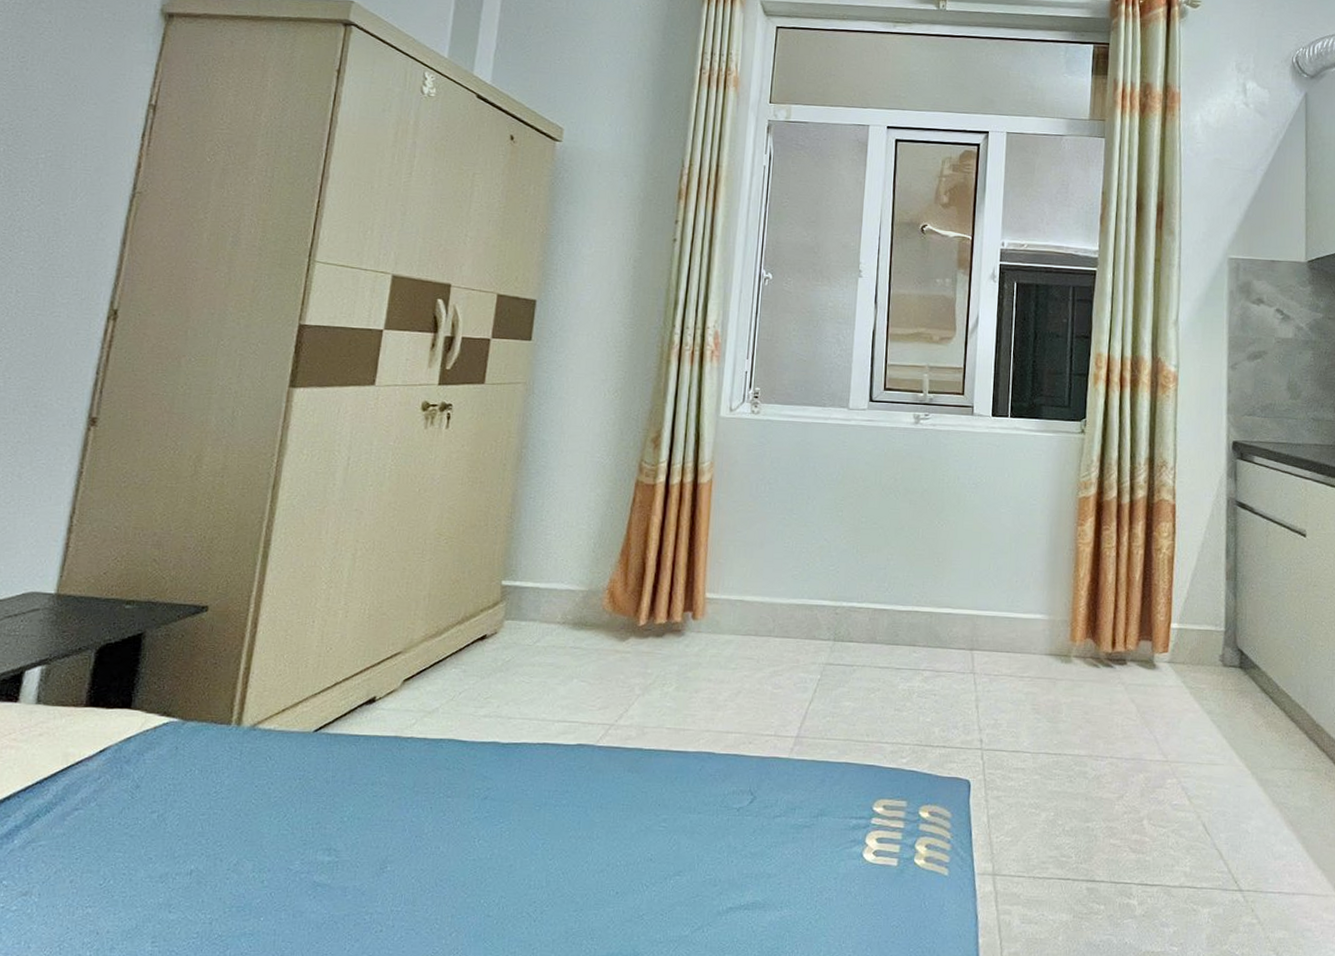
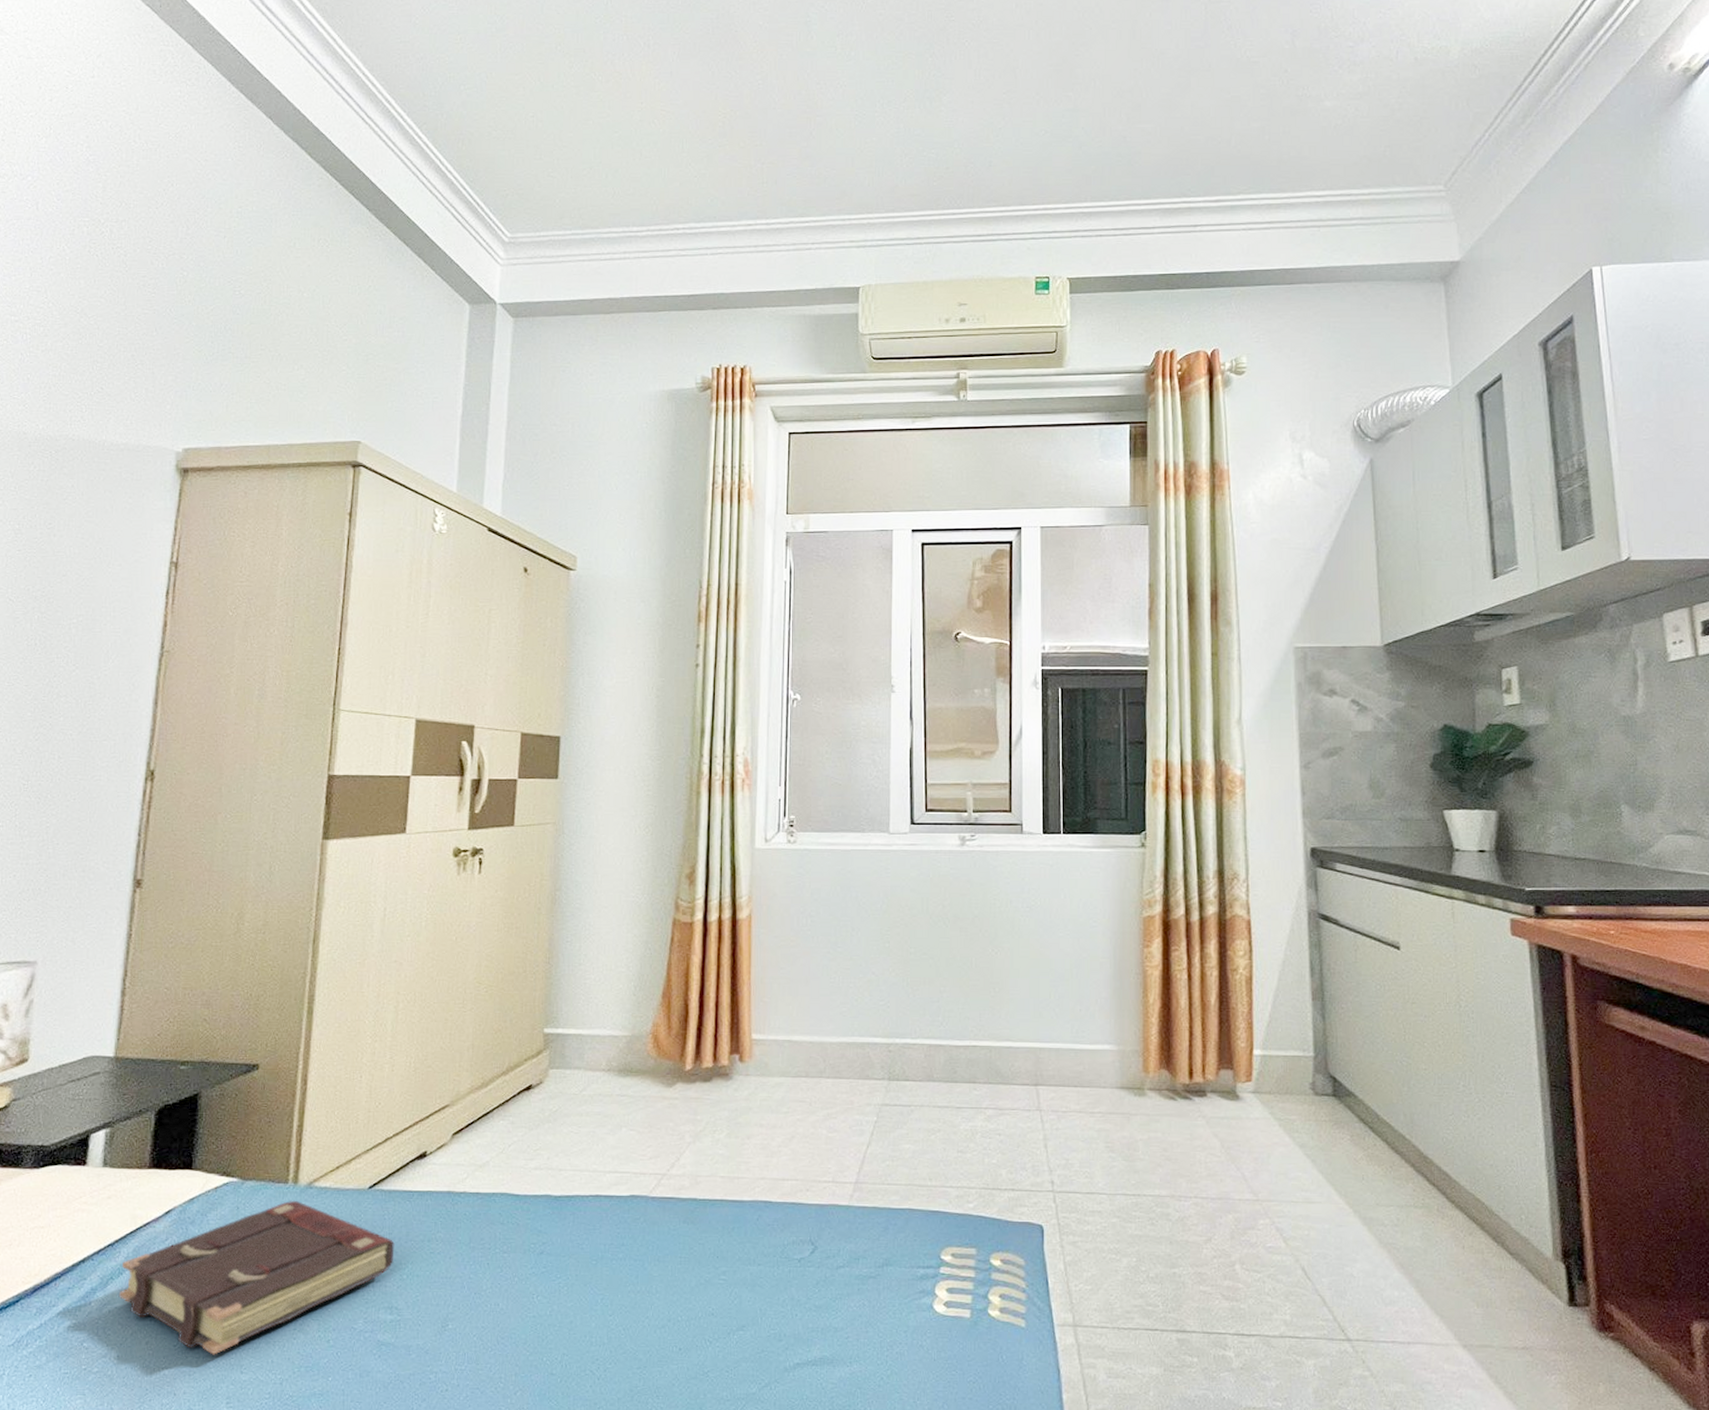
book: none [44,741,337,894] -> present [118,1200,395,1355]

